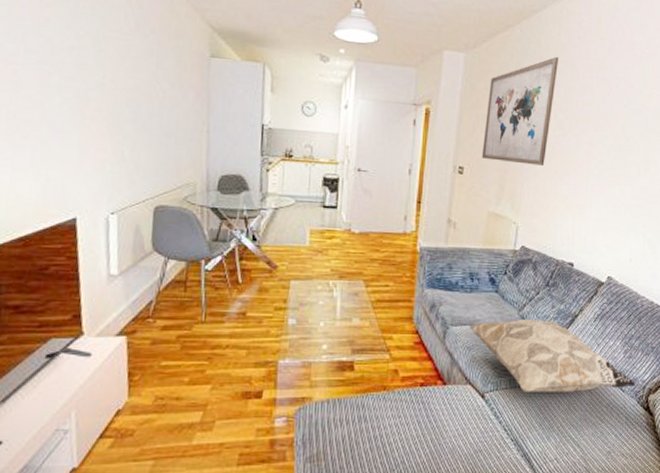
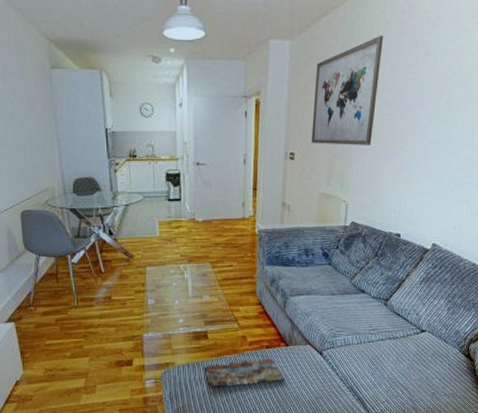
magazine: none [347,398,441,431] -> present [205,358,286,387]
decorative pillow: present [469,318,636,392] -> none [306,286,459,348]

